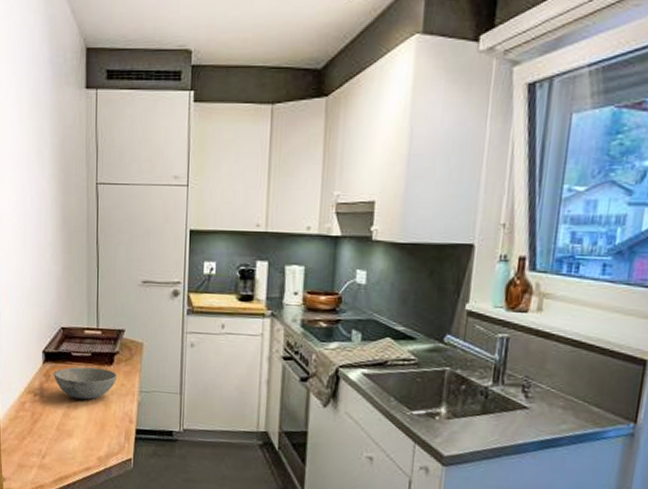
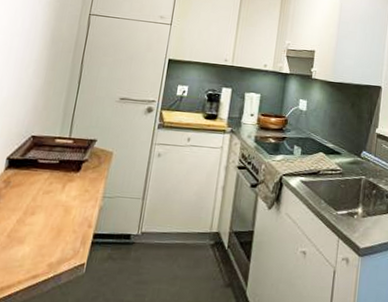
bowl: present [53,366,118,400] -> none [14,173,83,206]

